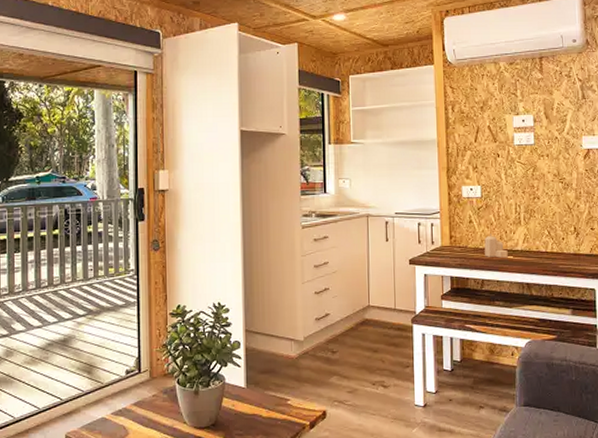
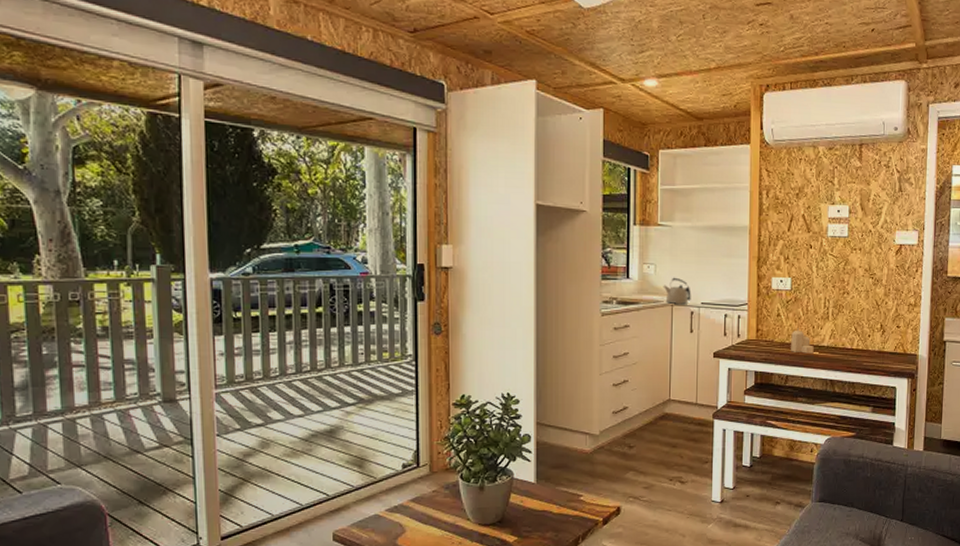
kettle: none [358,190,385,216] -> present [663,277,691,305]

